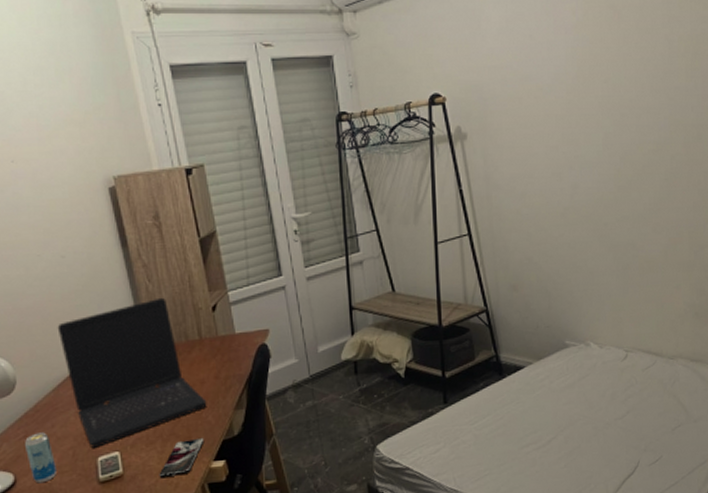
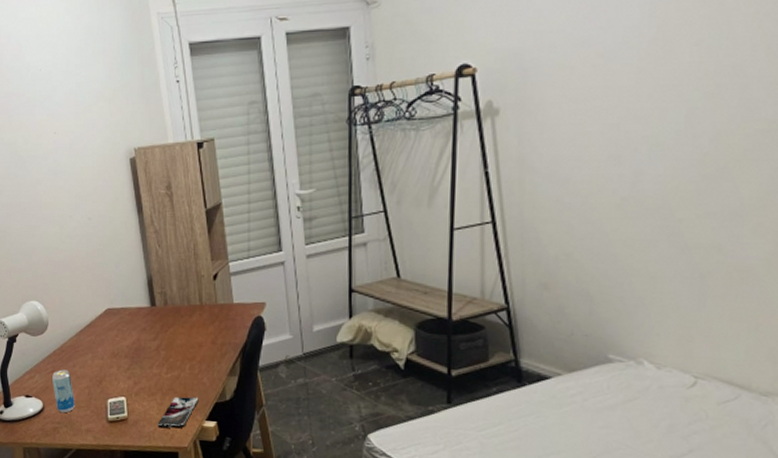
laptop: present [57,297,207,448] -> none [82,262,203,391]

